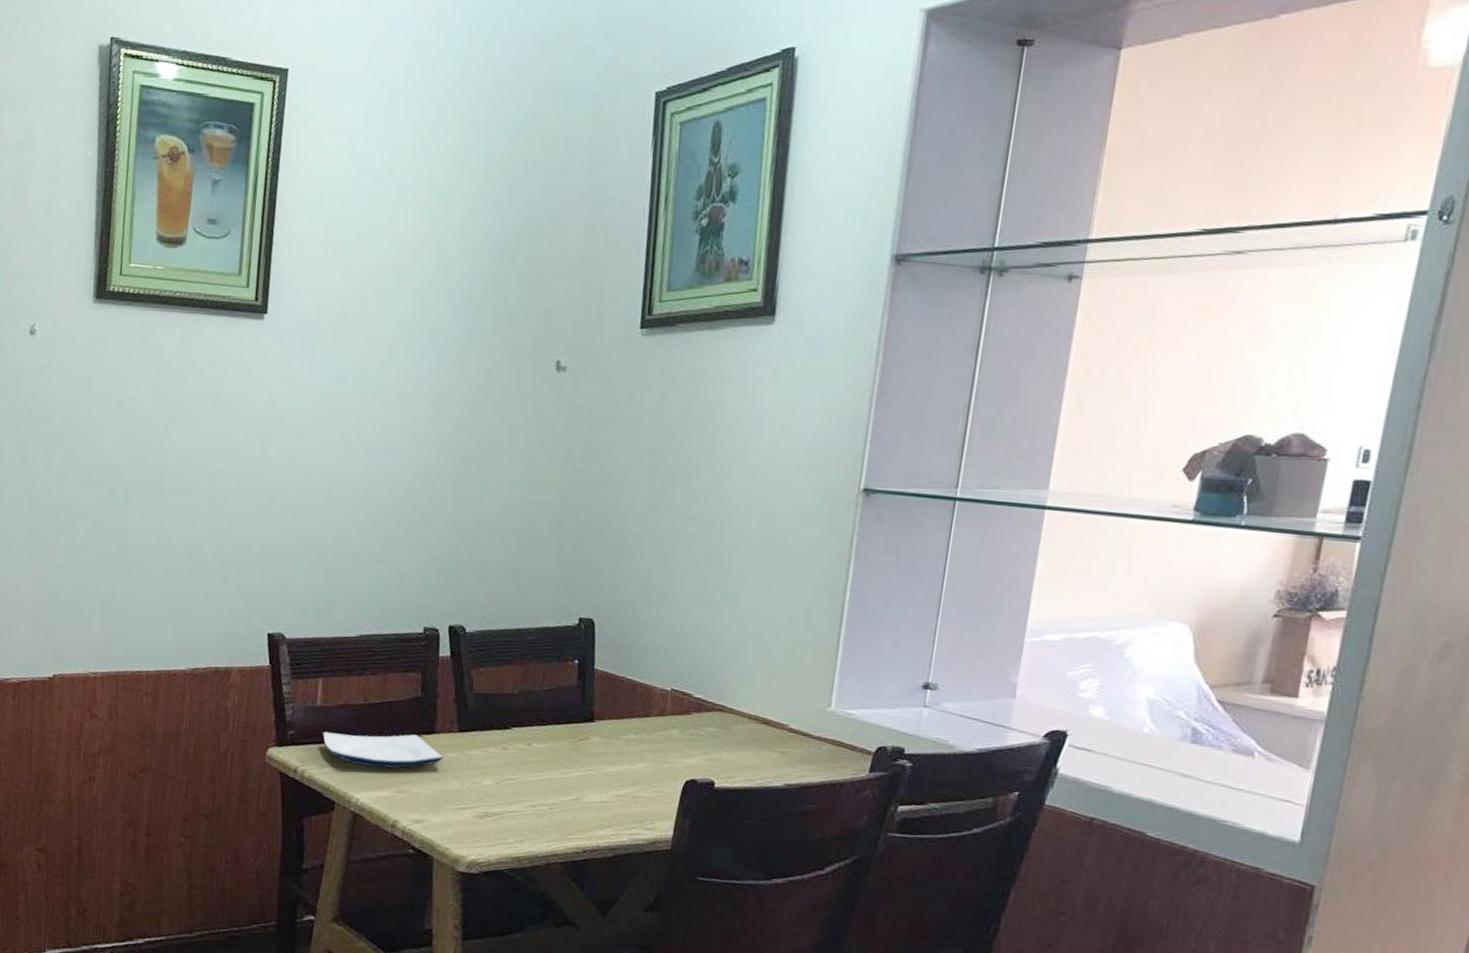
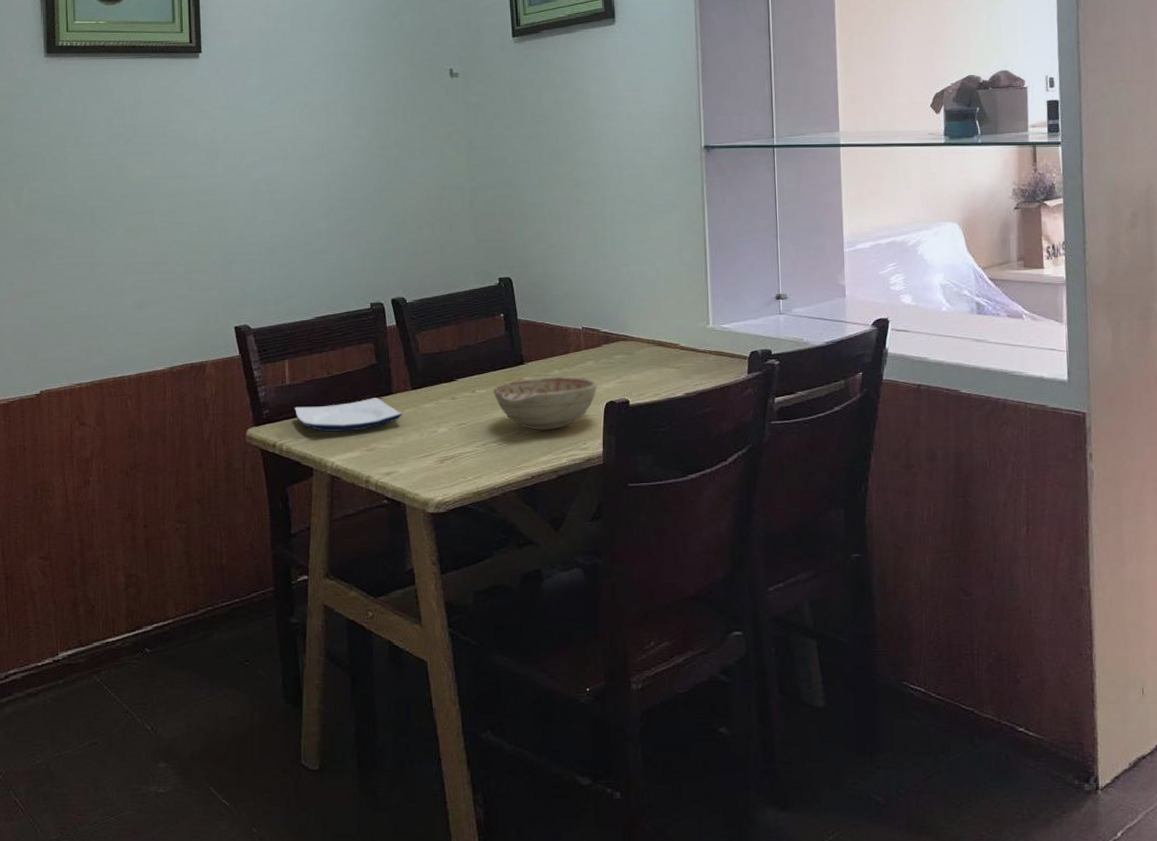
decorative bowl: none [553,739,678,802] -> present [493,376,597,431]

